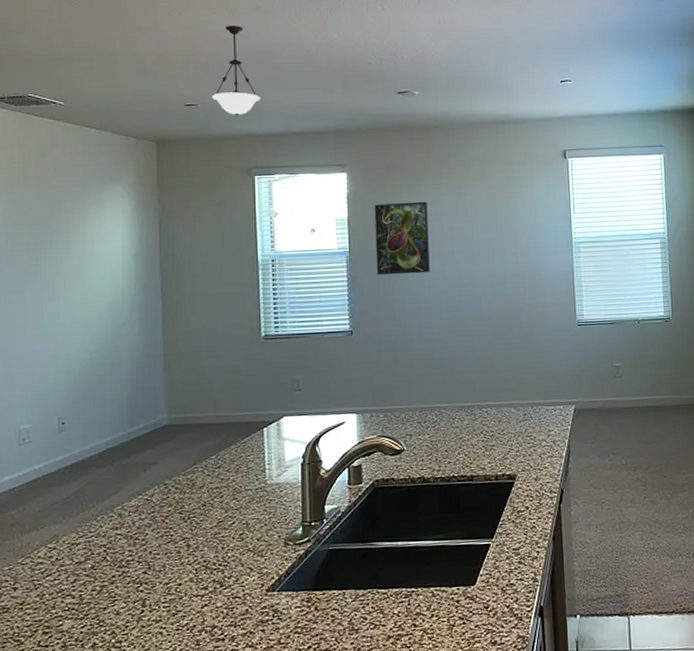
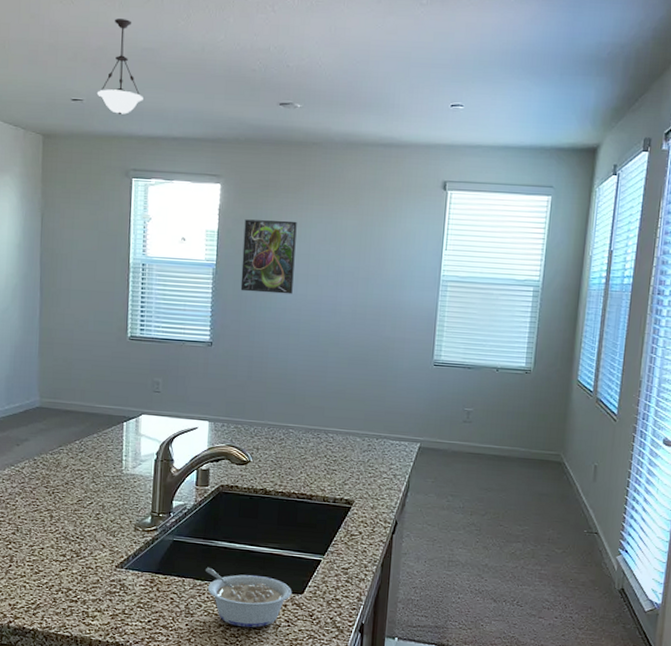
legume: none [366,572,464,635] -> present [205,567,292,628]

